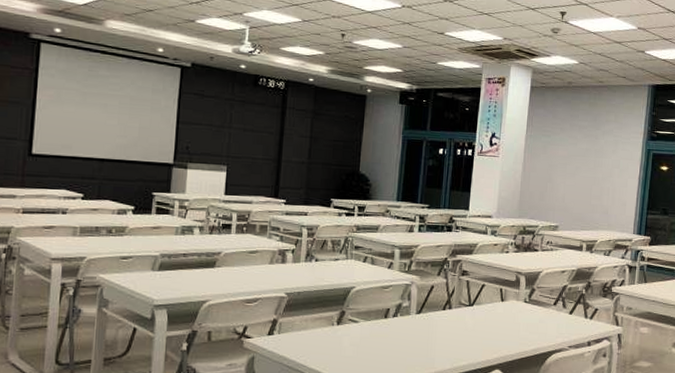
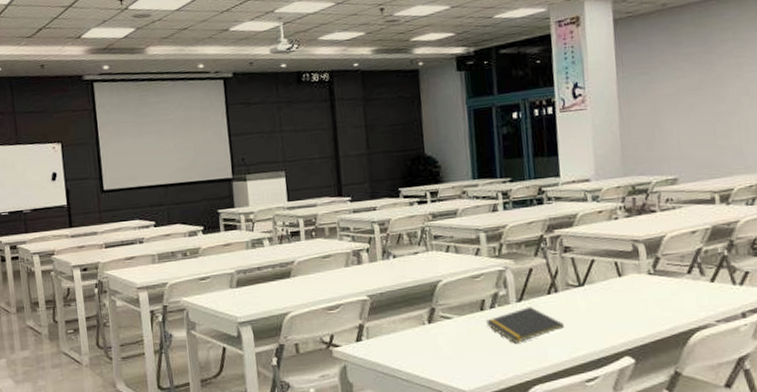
notepad: none [387,319,452,350] -> present [485,307,564,343]

